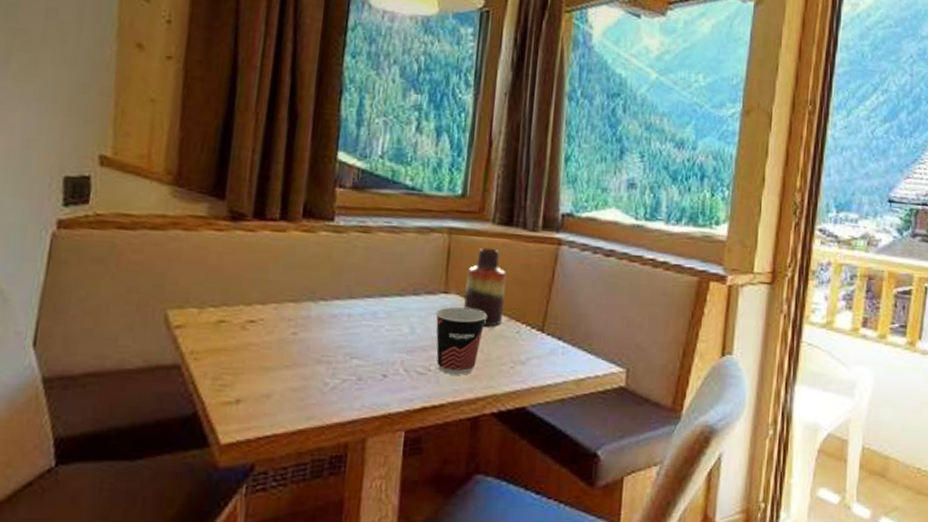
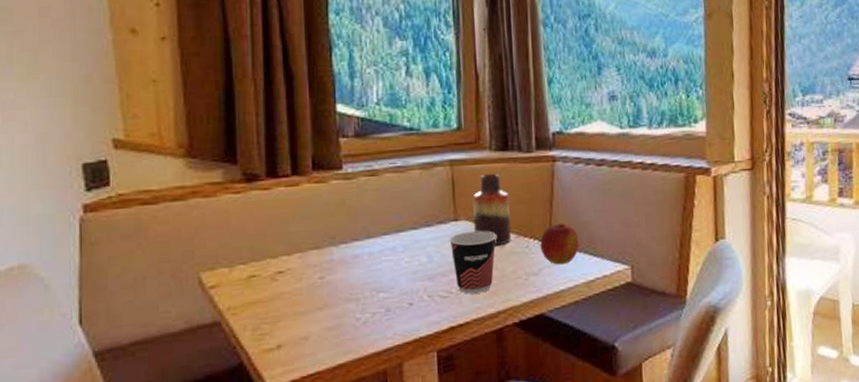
apple: none [531,311,575,357] -> present [540,223,579,265]

